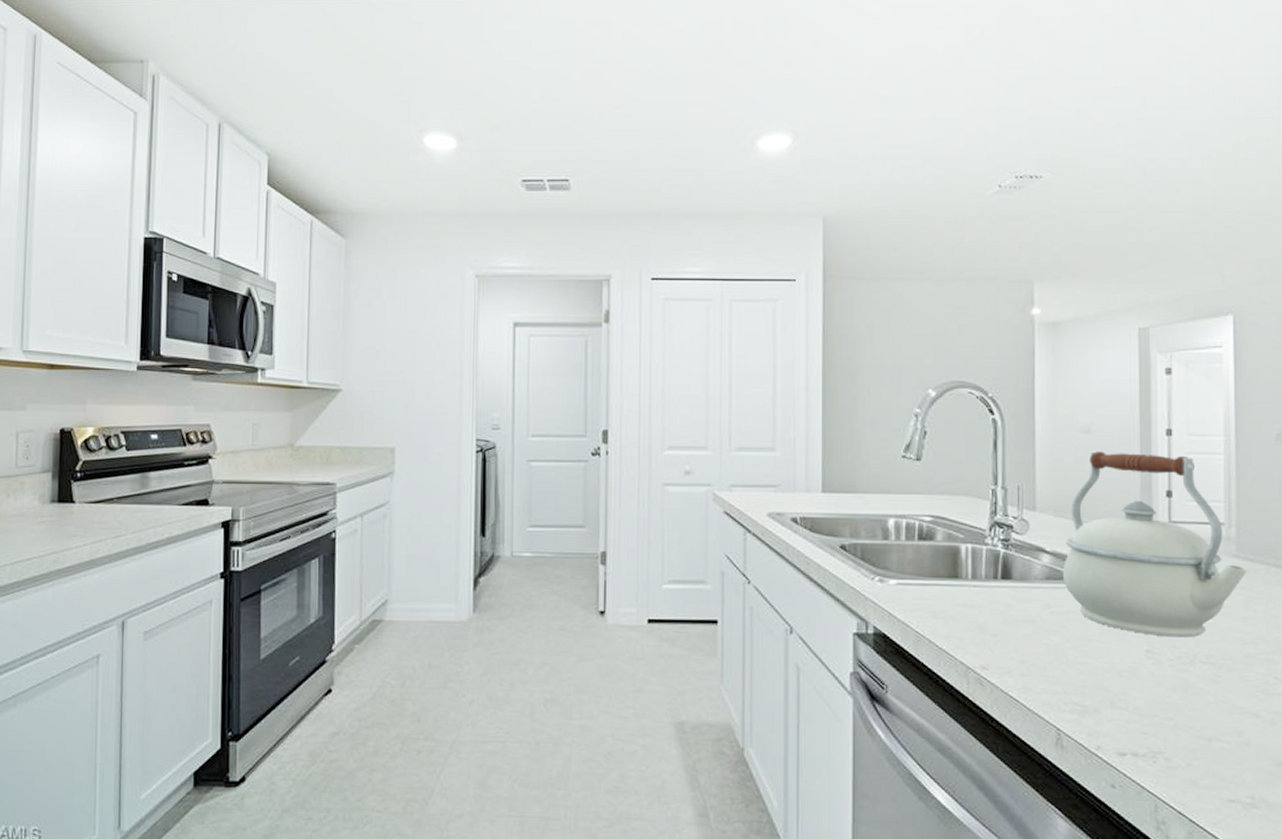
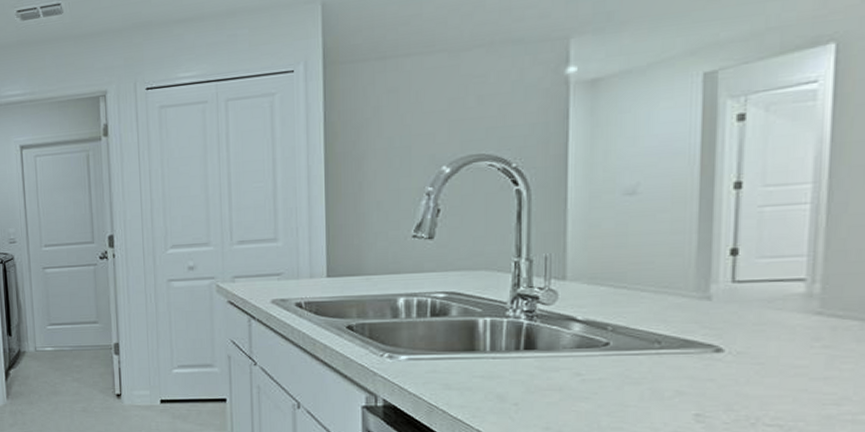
kettle: present [1062,451,1248,638] -> none [596,209,834,401]

